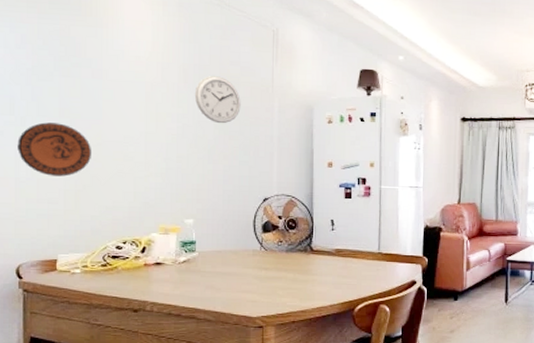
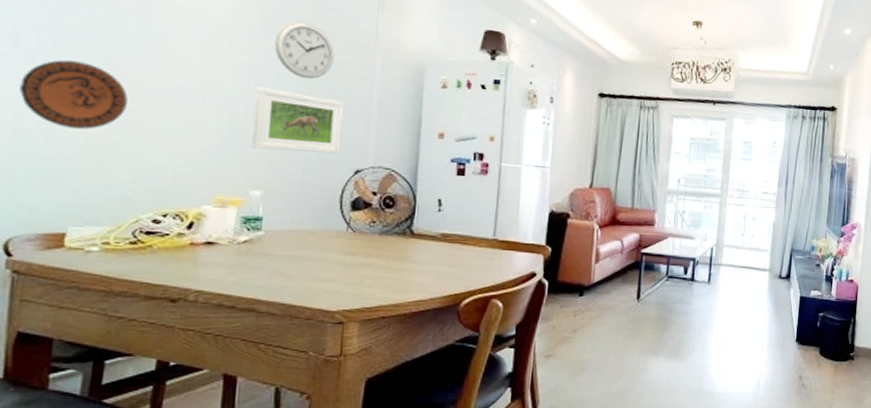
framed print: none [184,133,252,186] -> present [252,87,345,154]

